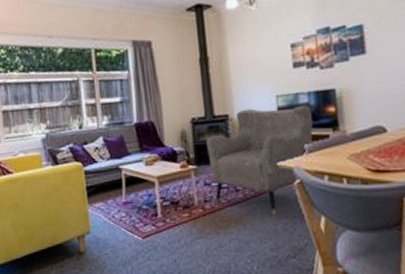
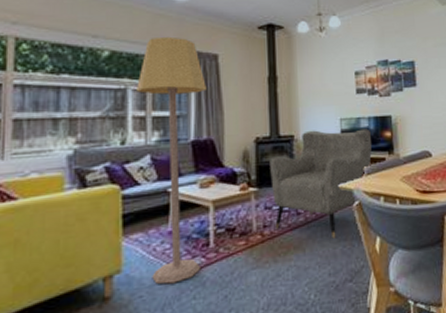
lamp: none [86,29,153,246] -> present [137,36,206,284]

